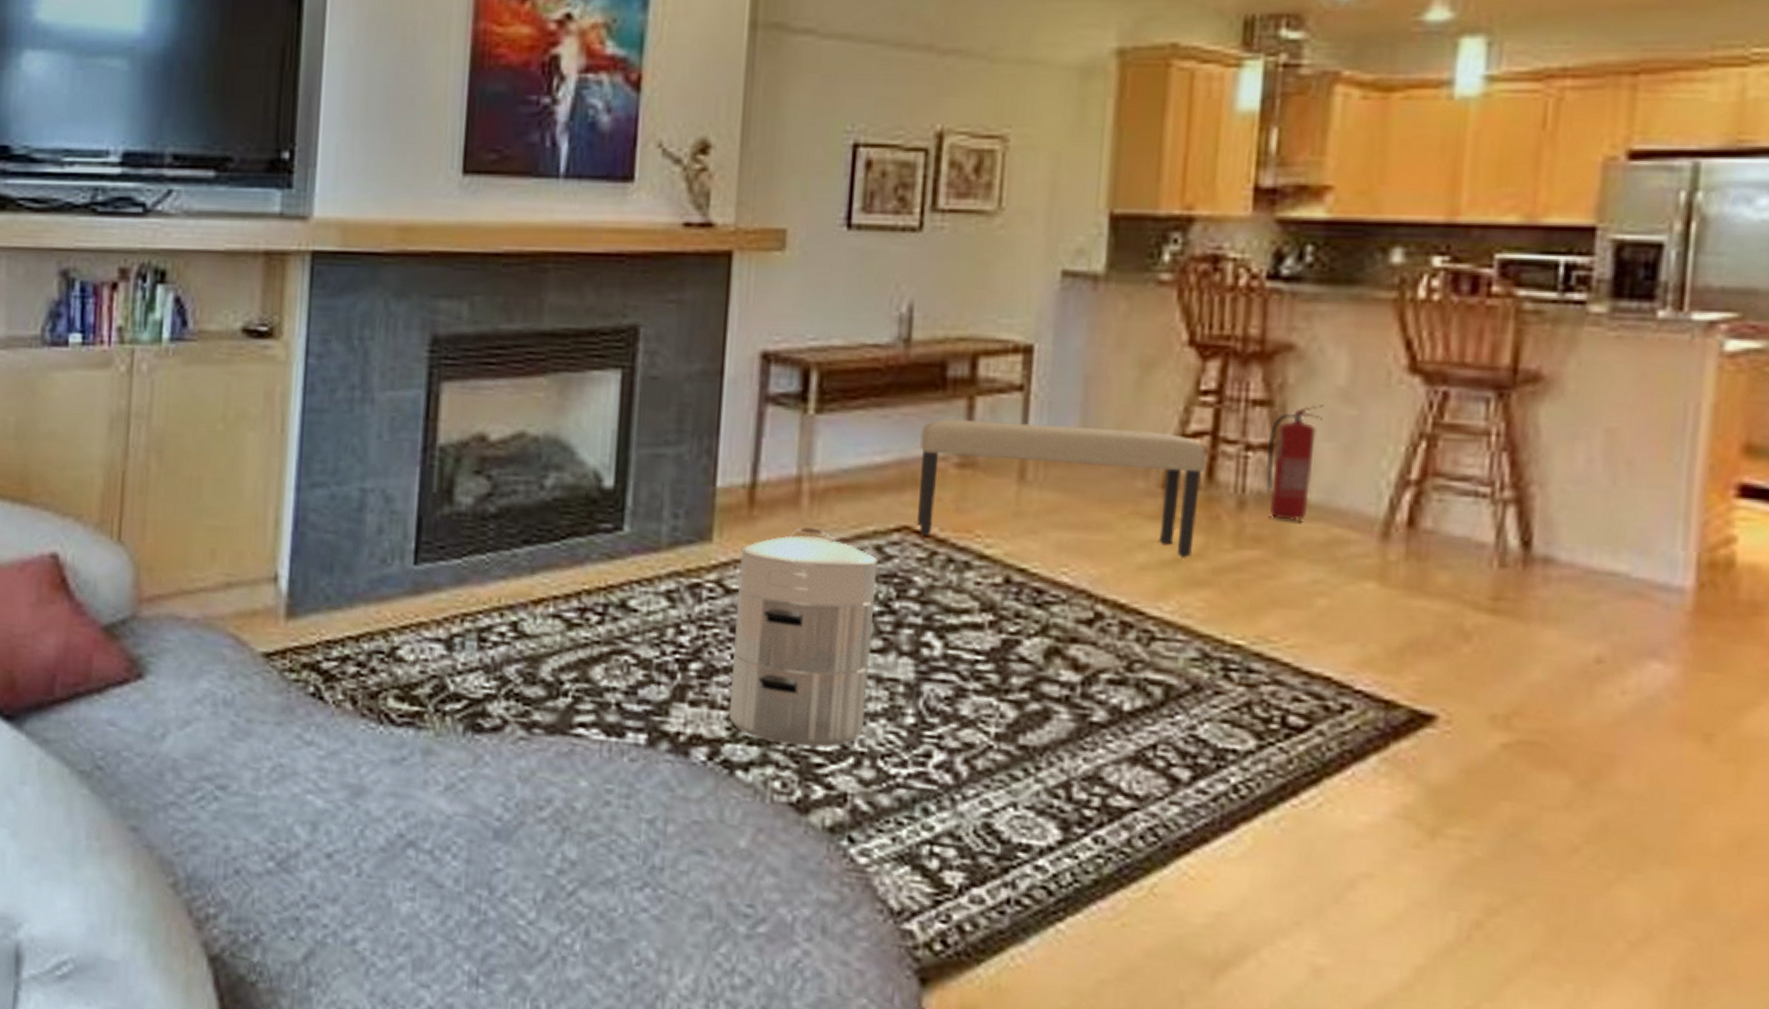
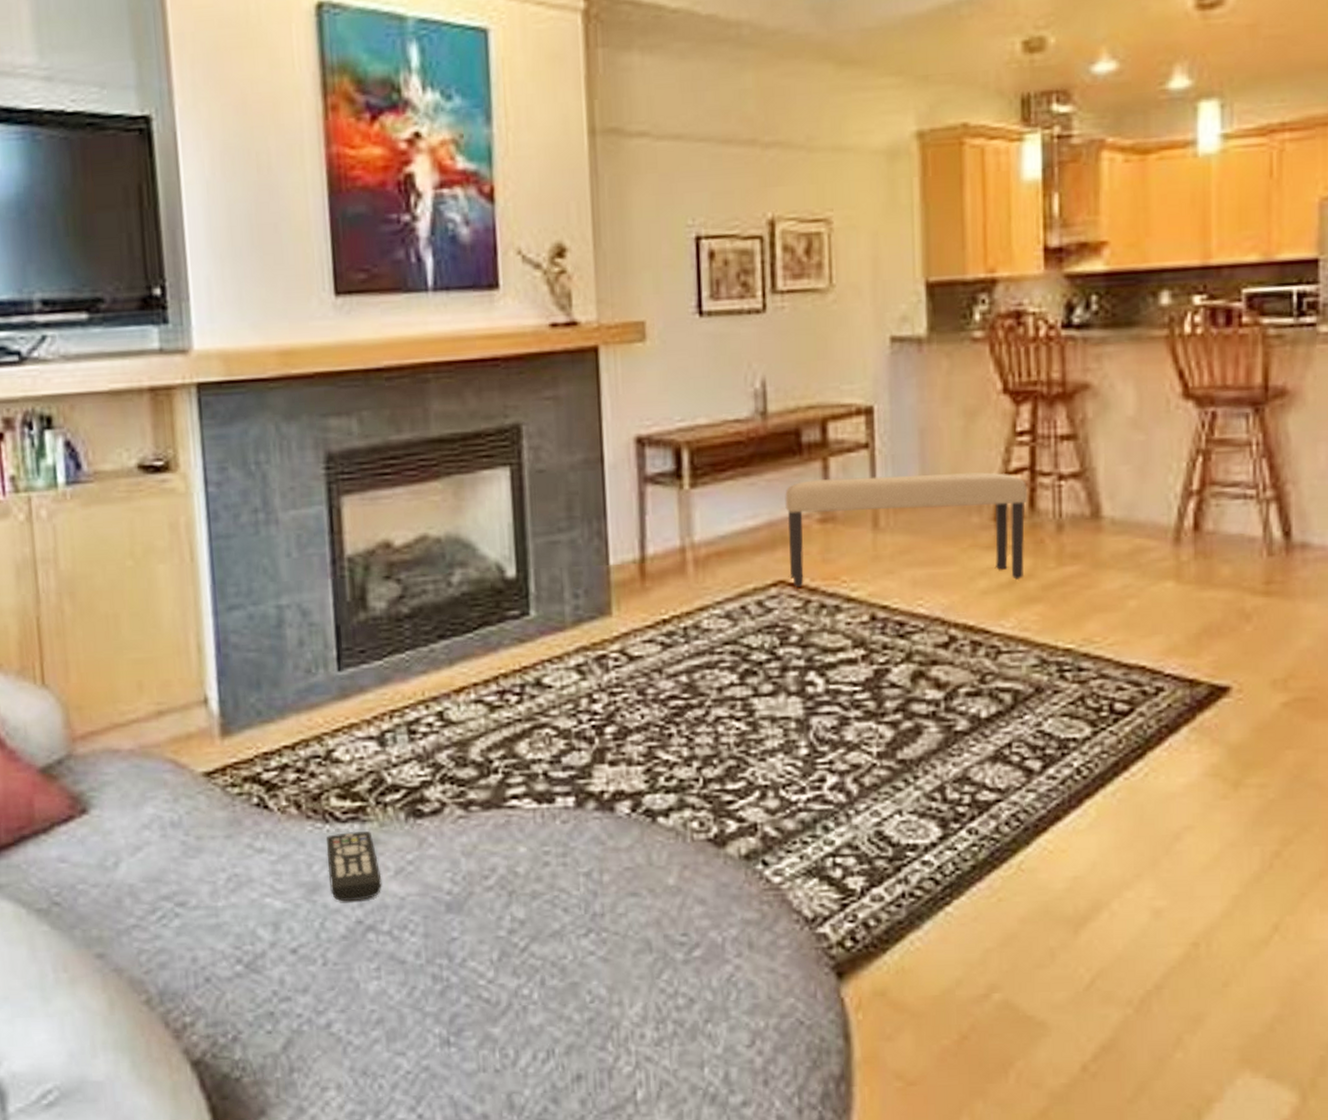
remote control: none [375,736,430,813] -> present [325,831,382,902]
waste bin: present [729,527,878,747] -> none [639,592,765,788]
fire extinguisher: present [1265,405,1323,521] -> none [1076,434,1118,537]

